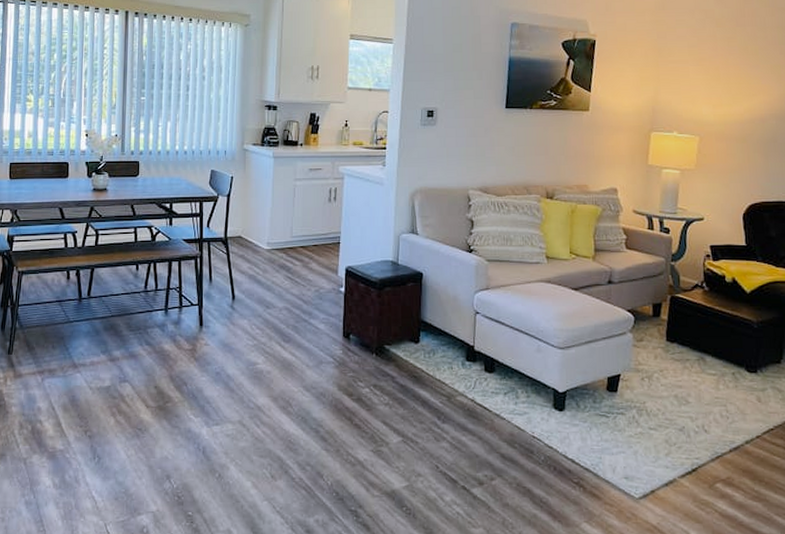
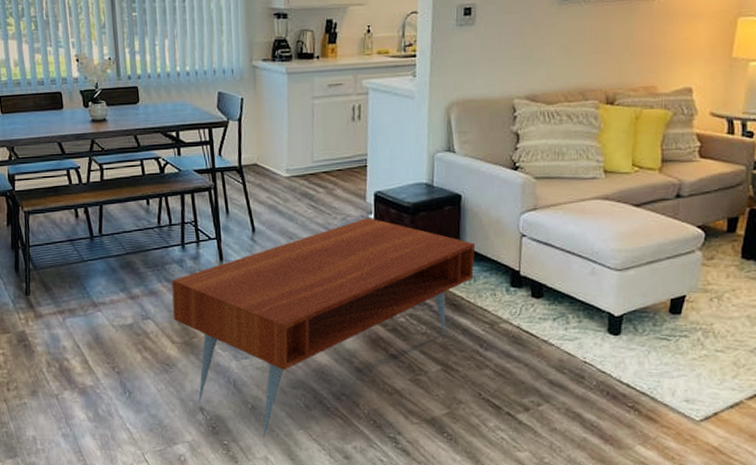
coffee table: none [150,291,435,509] -> present [171,218,476,438]

